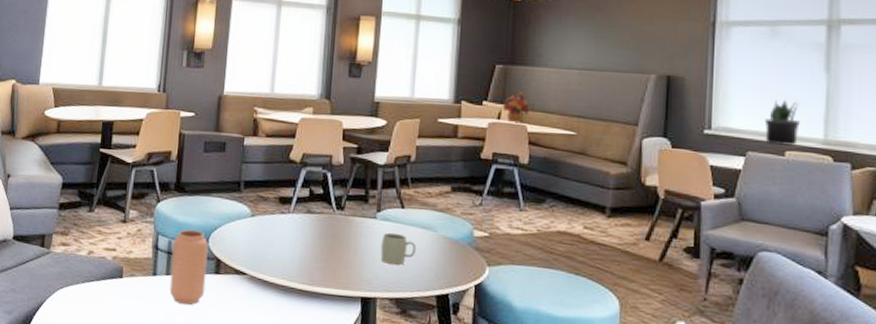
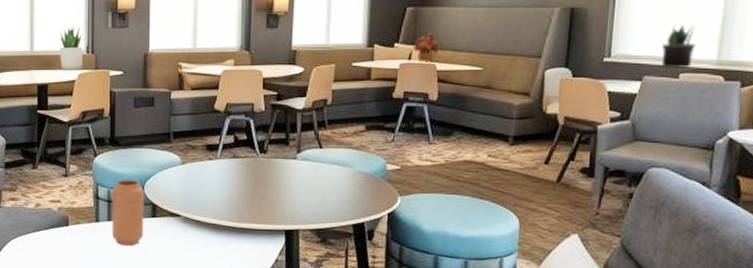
planter: none [129,61,155,109] -> present [59,25,83,71]
mug: present [380,232,417,265] -> none [301,171,334,199]

